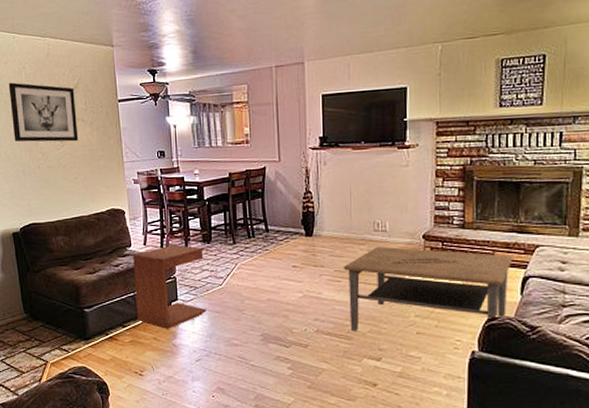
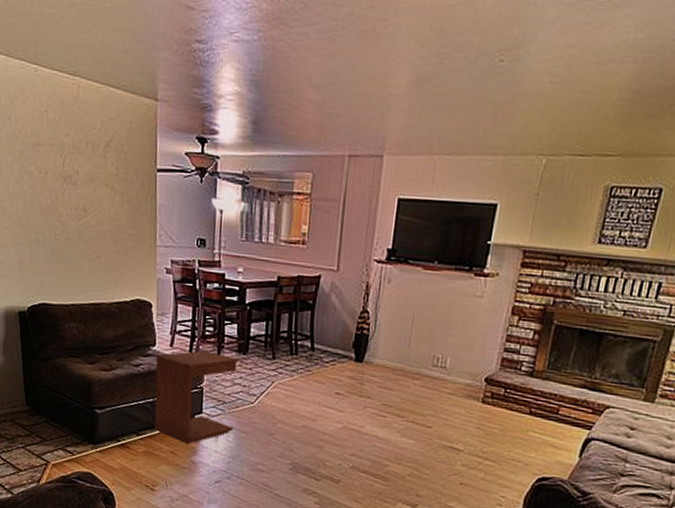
wall art: present [8,82,79,142] -> none [25,127,106,213]
coffee table: present [344,246,513,331] -> none [389,383,579,481]

